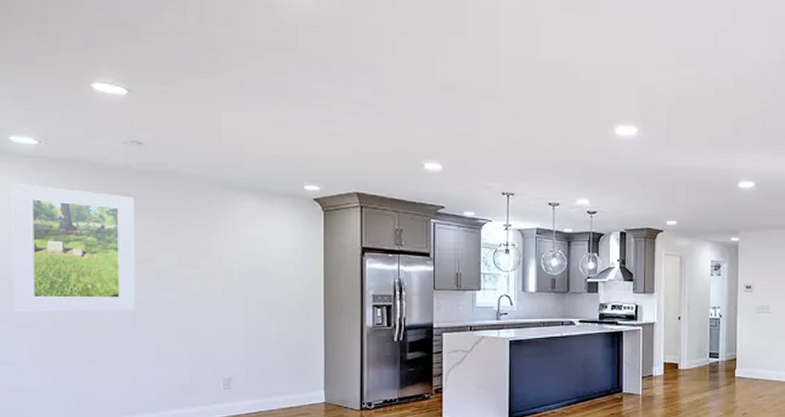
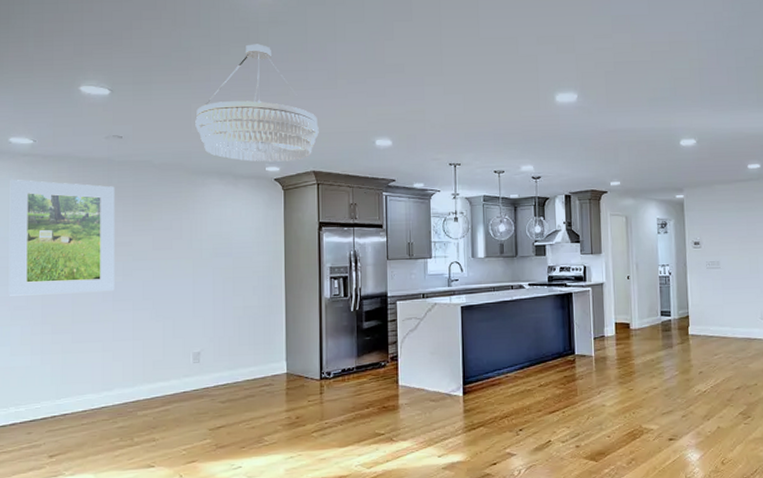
chandelier: none [225,49,363,181] -> present [195,44,319,162]

